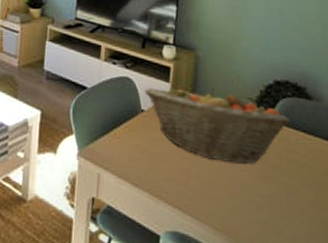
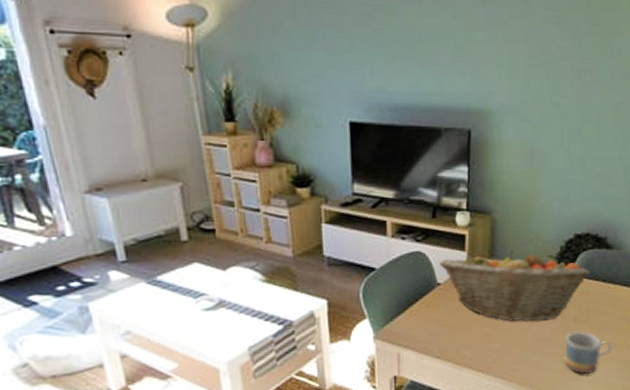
mug: none [263,180,314,232] -> present [564,331,612,375]

